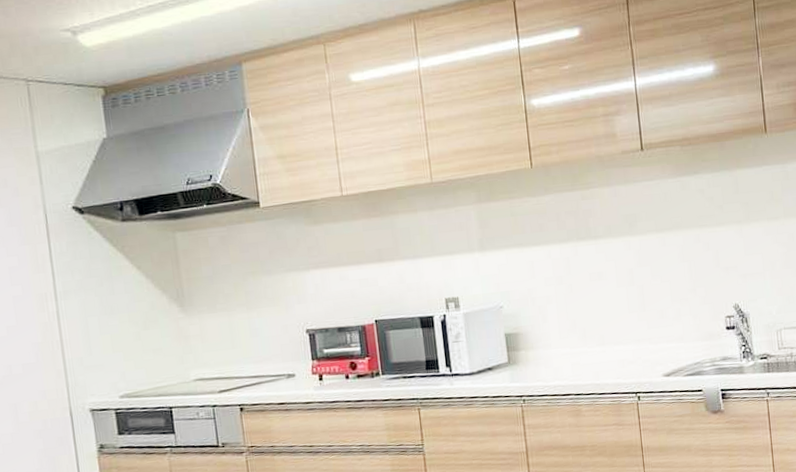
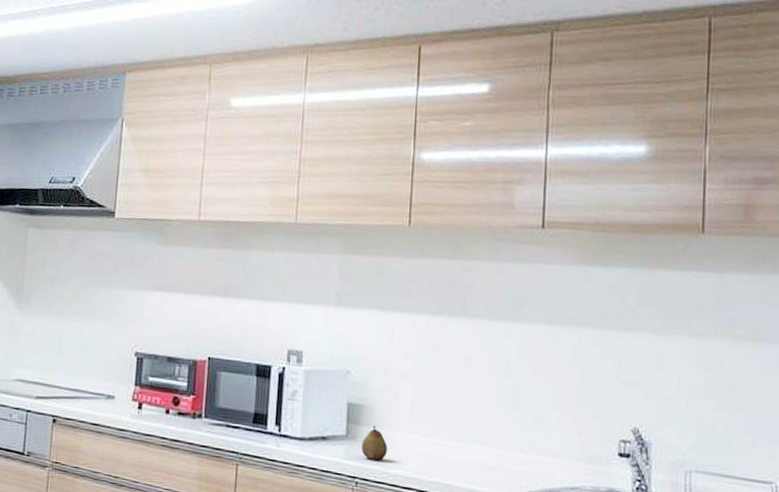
fruit: none [523,348,546,378] -> present [361,425,388,461]

